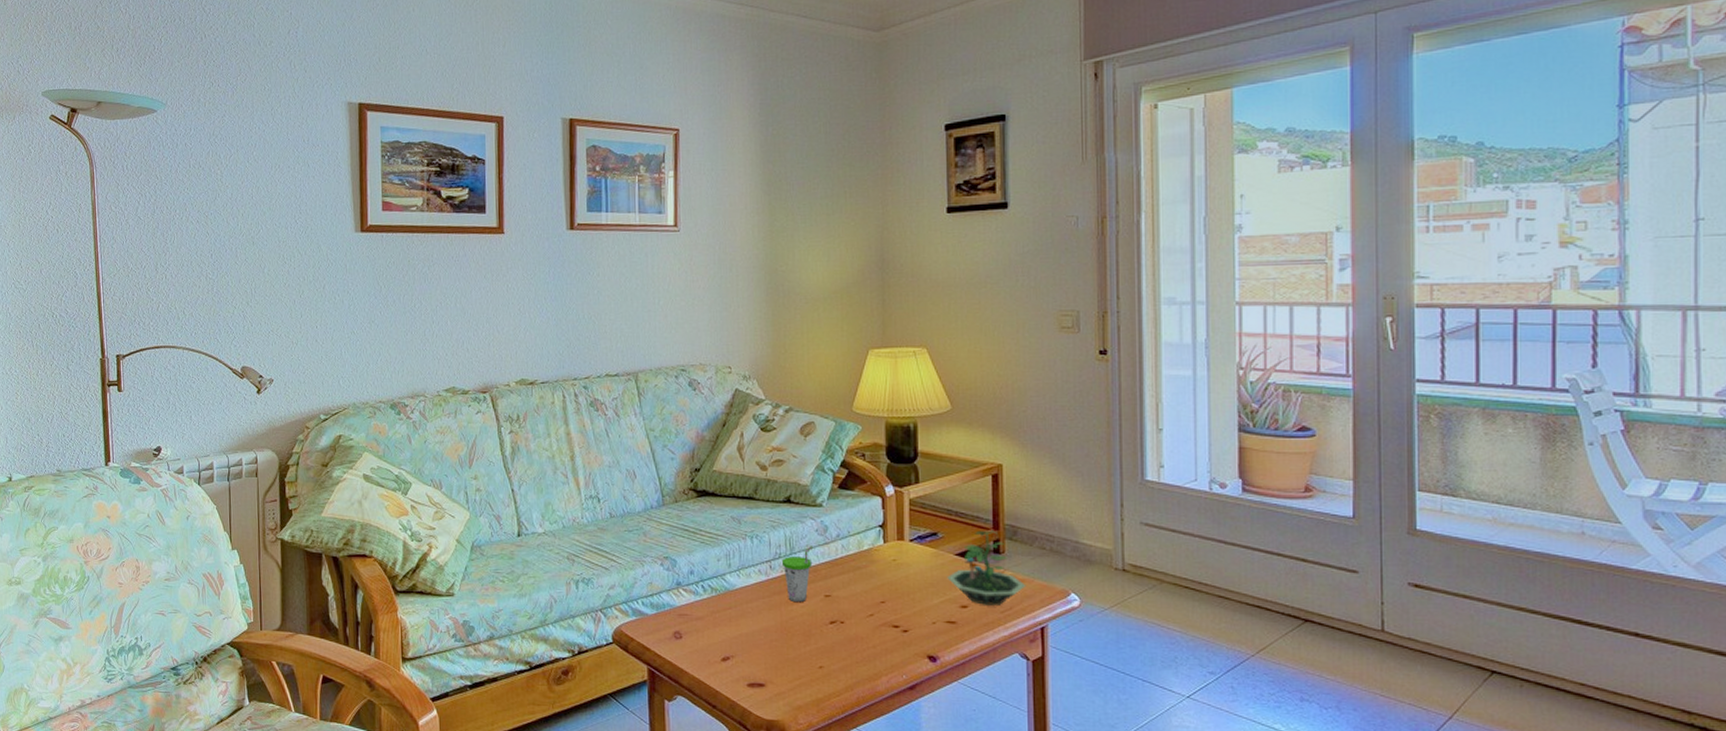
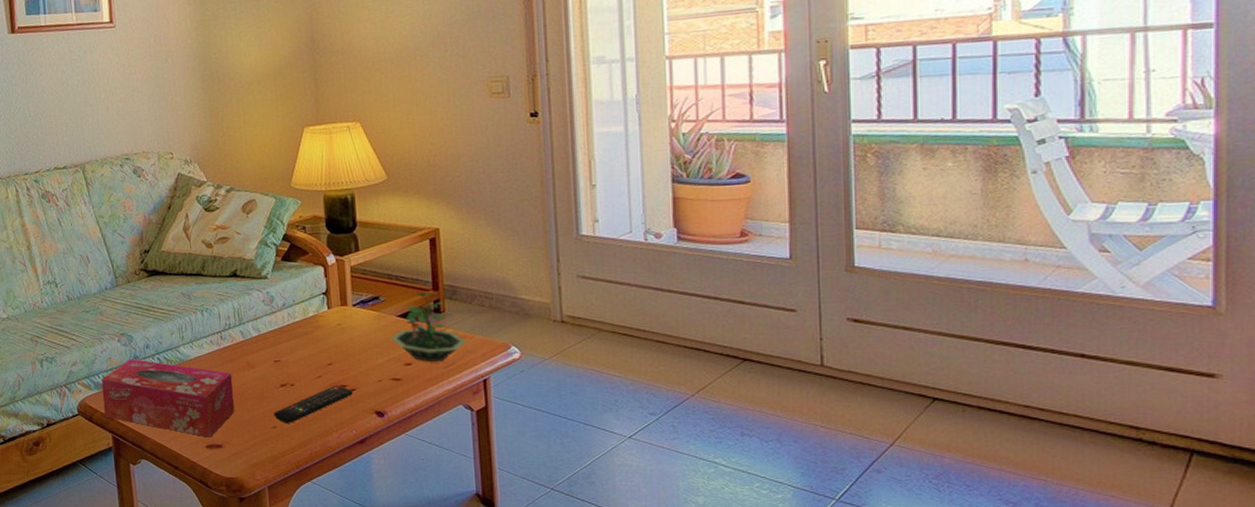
tissue box: none [639,584,780,675] -> present [101,358,234,438]
cup: present [781,546,812,603] -> none [231,315,260,369]
remote control: none [821,626,905,664] -> present [274,386,353,423]

